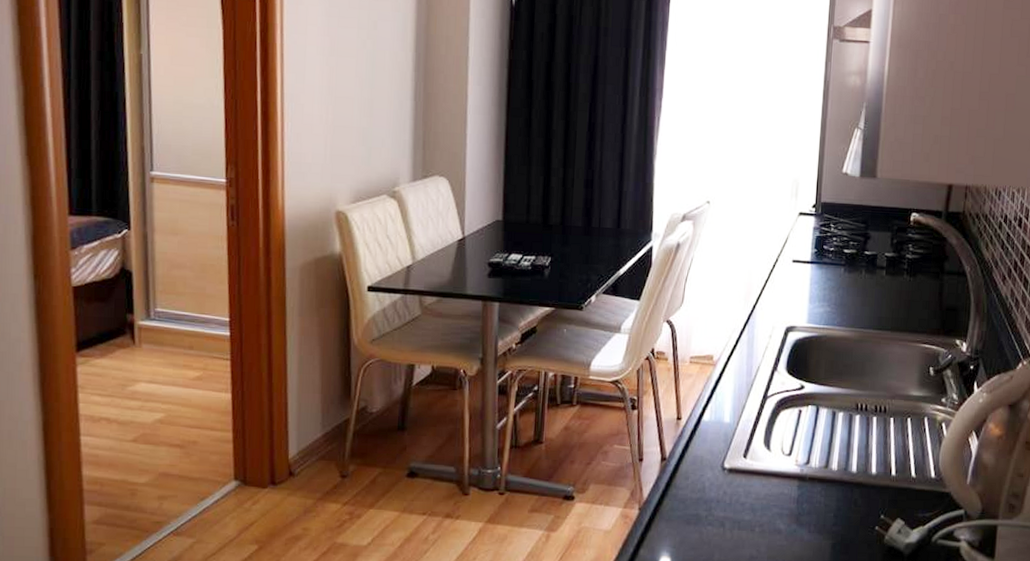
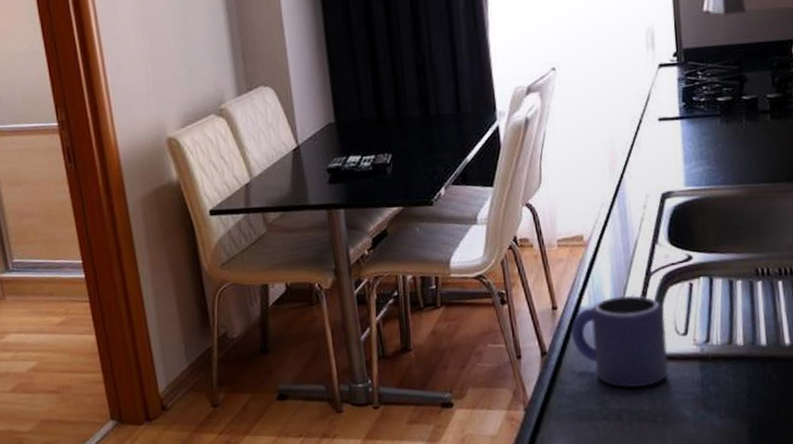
mug: none [691,414,775,499] -> present [571,295,669,388]

